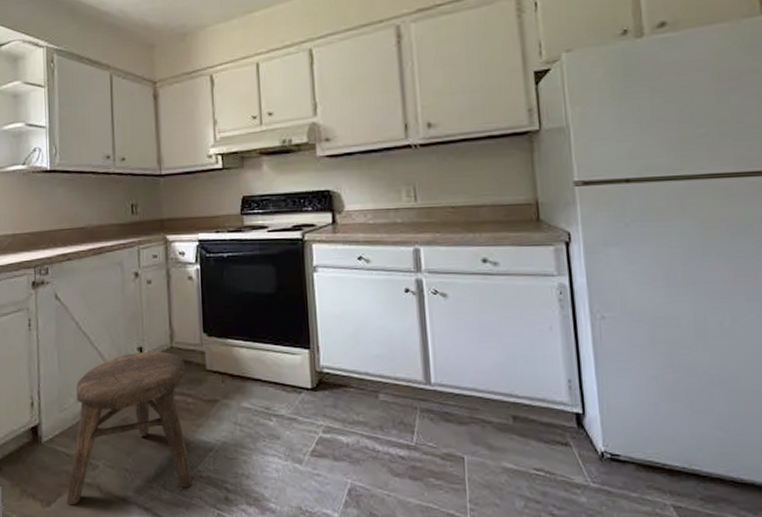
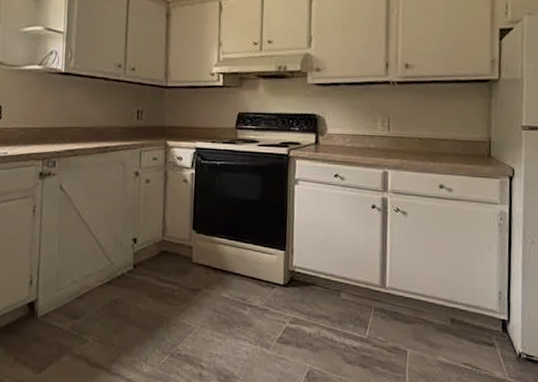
stool: present [67,351,193,506] -> none [56,243,174,374]

